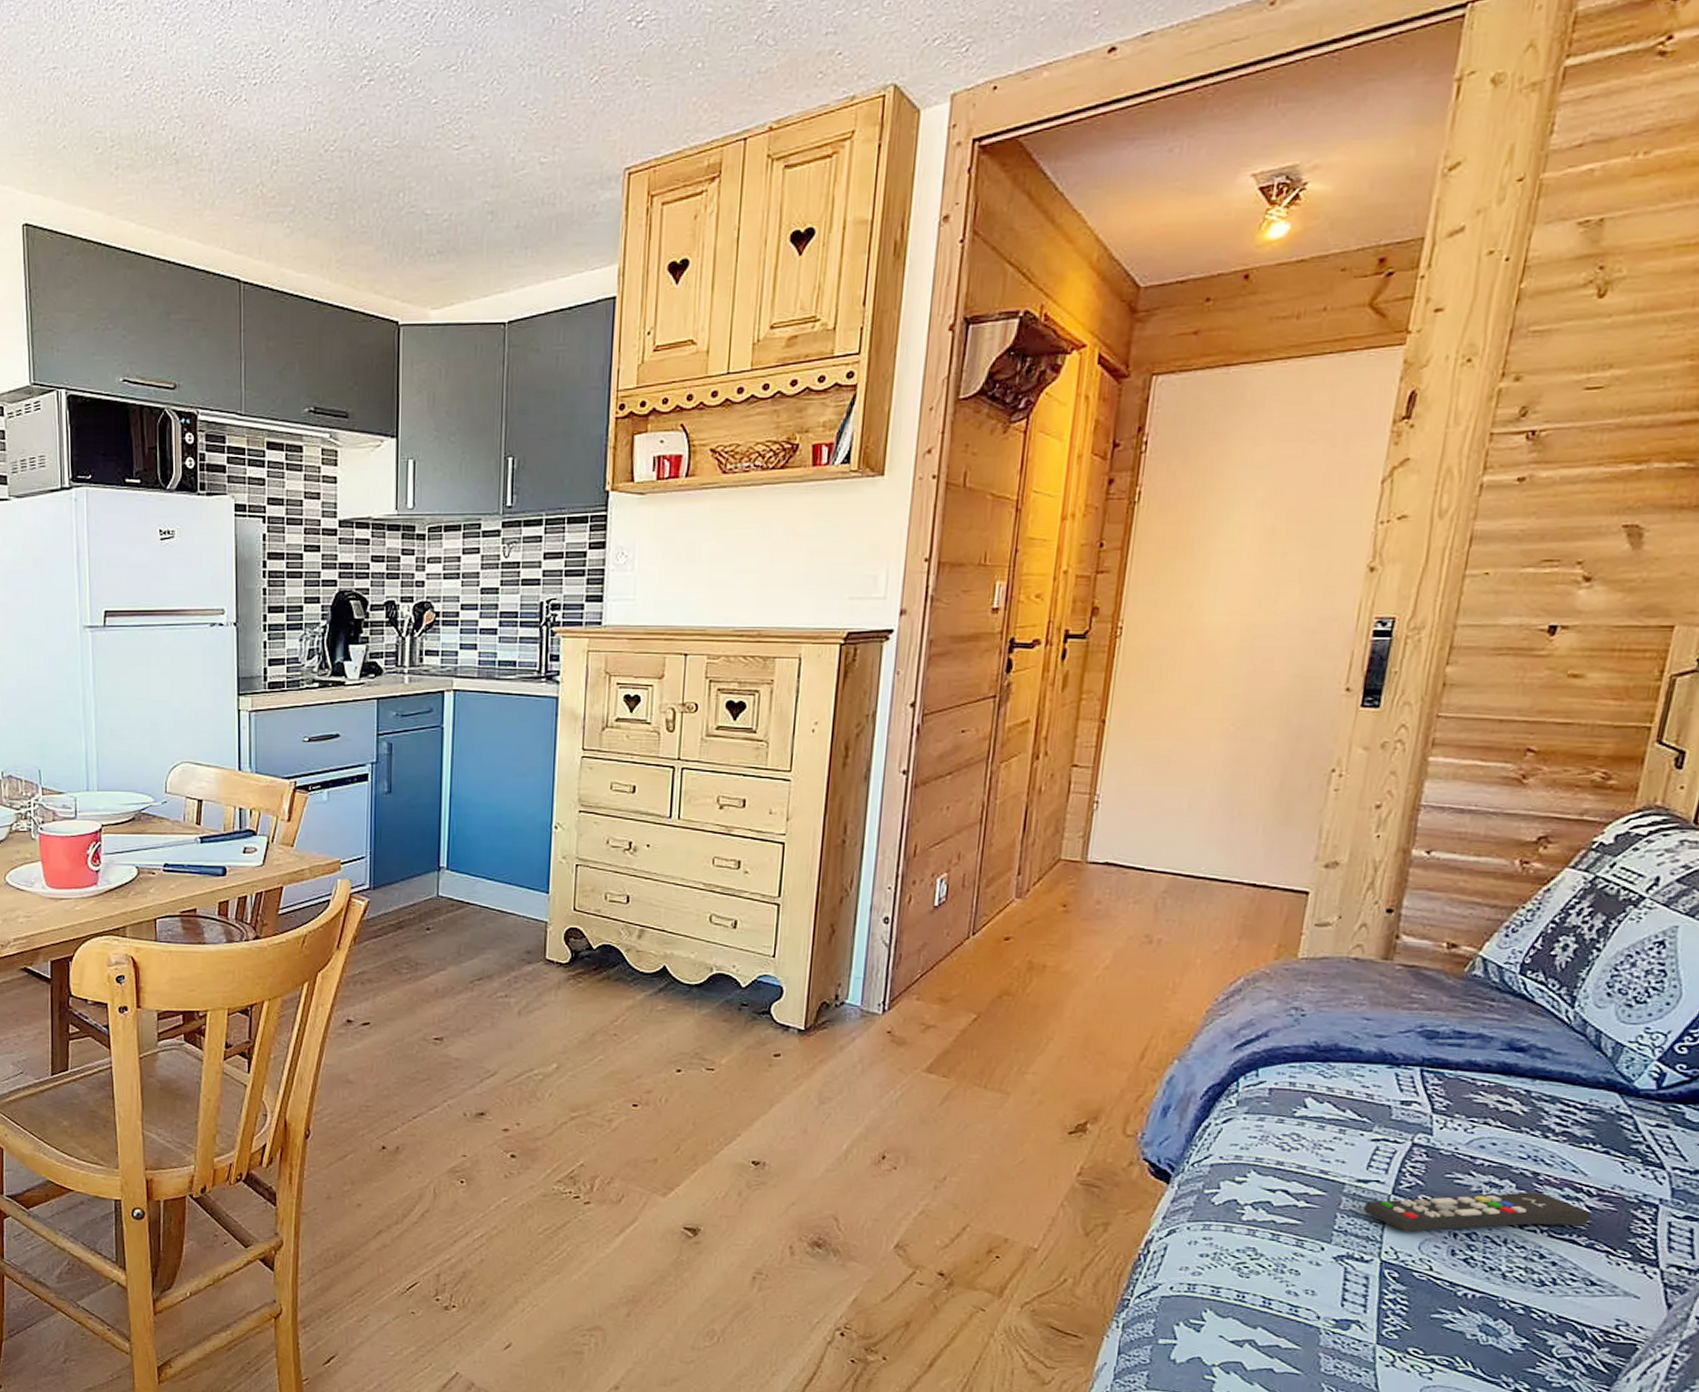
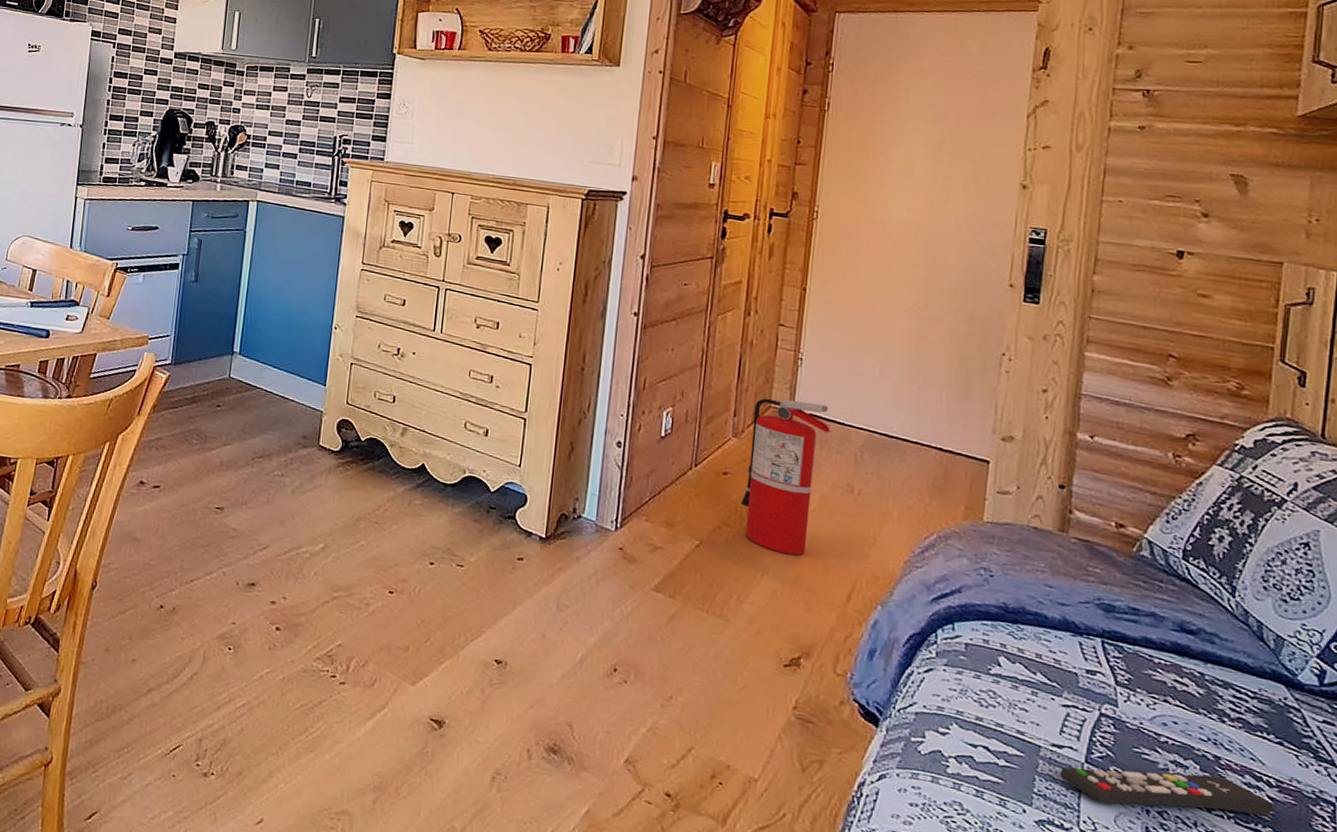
fire extinguisher: none [1024,849,1129,1018] -> present [741,398,831,555]

